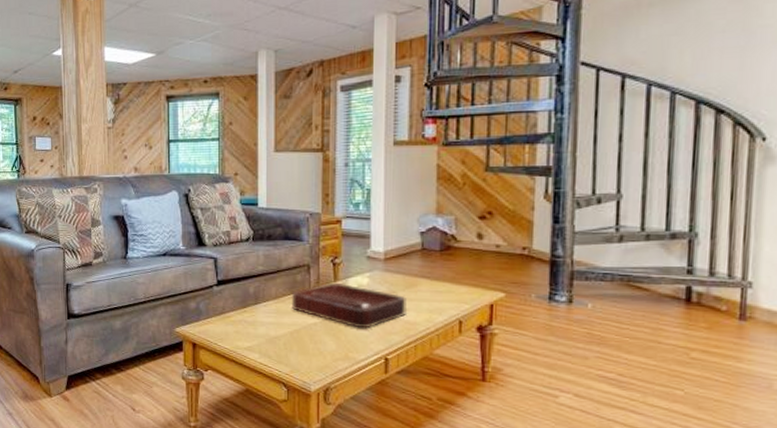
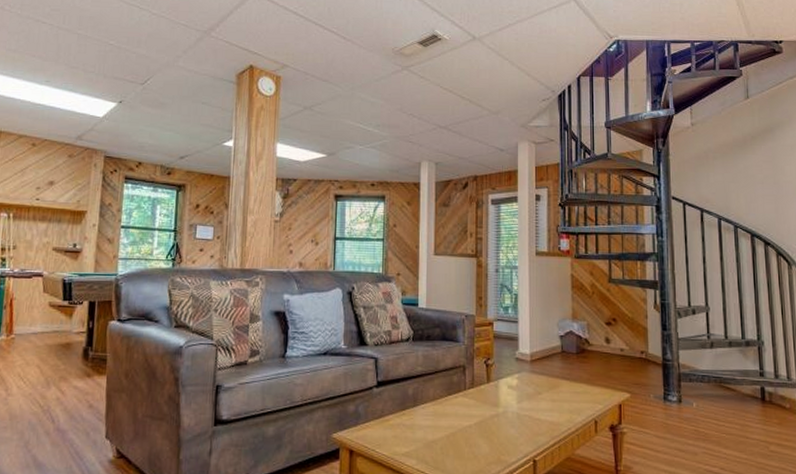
decorative tray: present [291,282,406,328] -> none [448,383,550,430]

